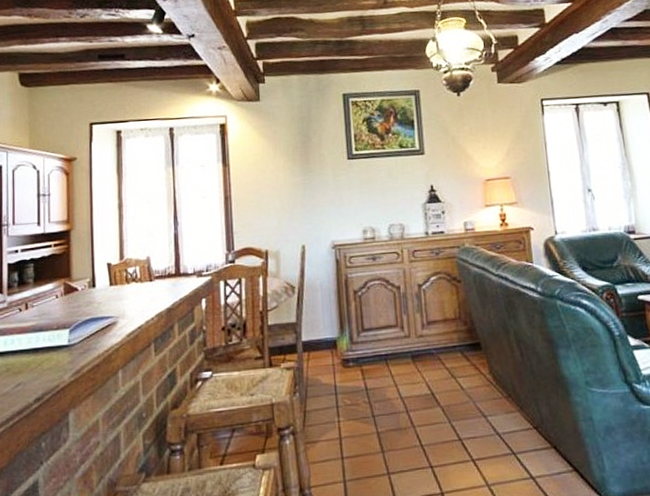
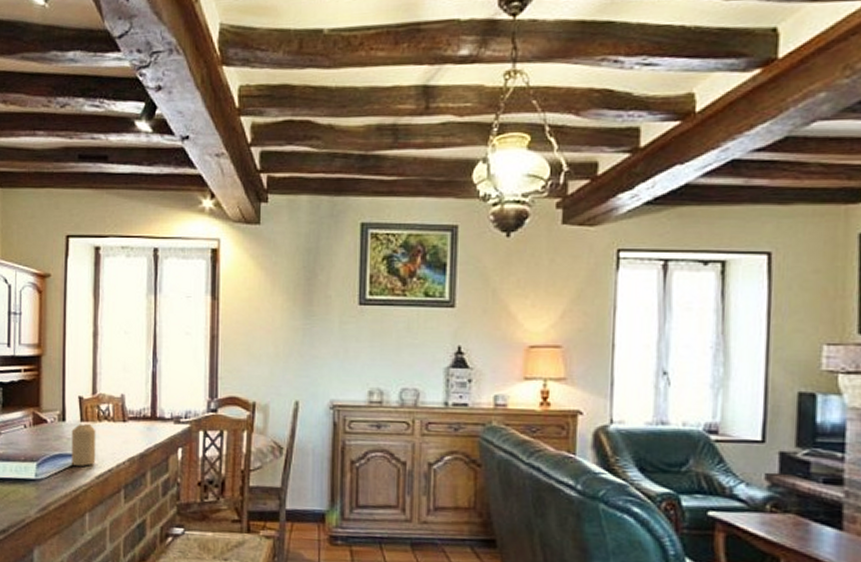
candle: none [102,287,126,327] -> present [71,424,96,466]

